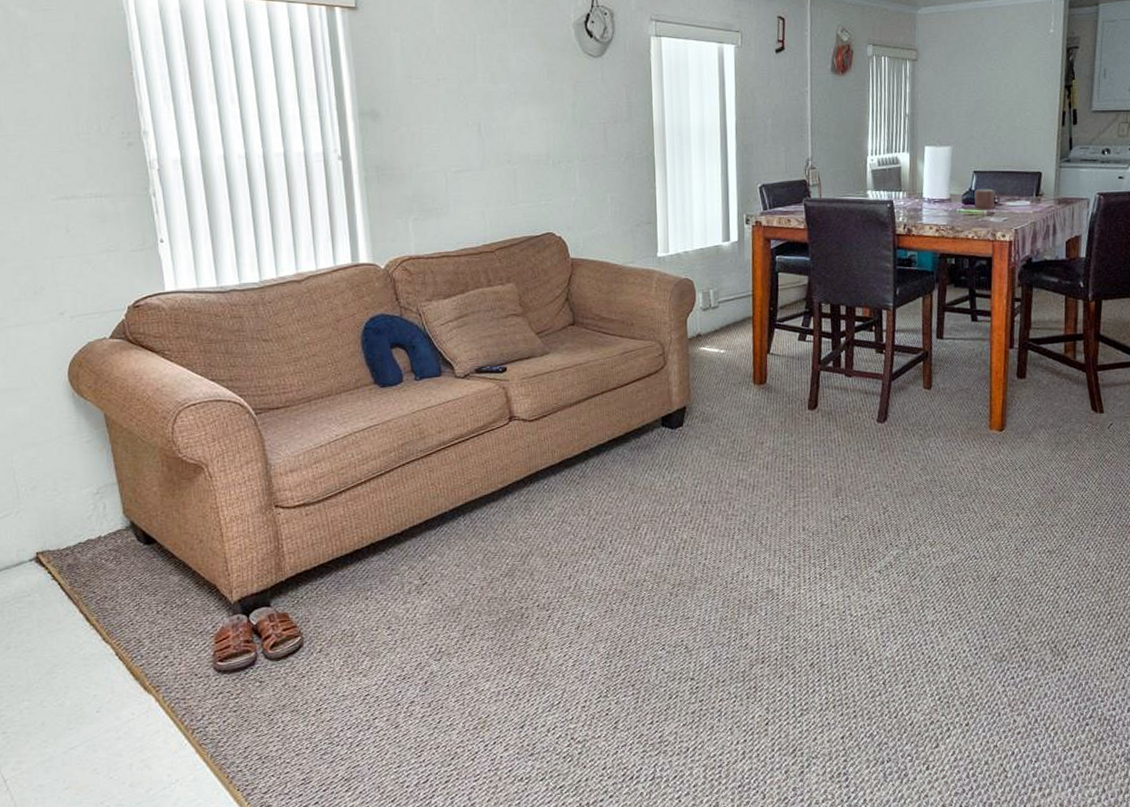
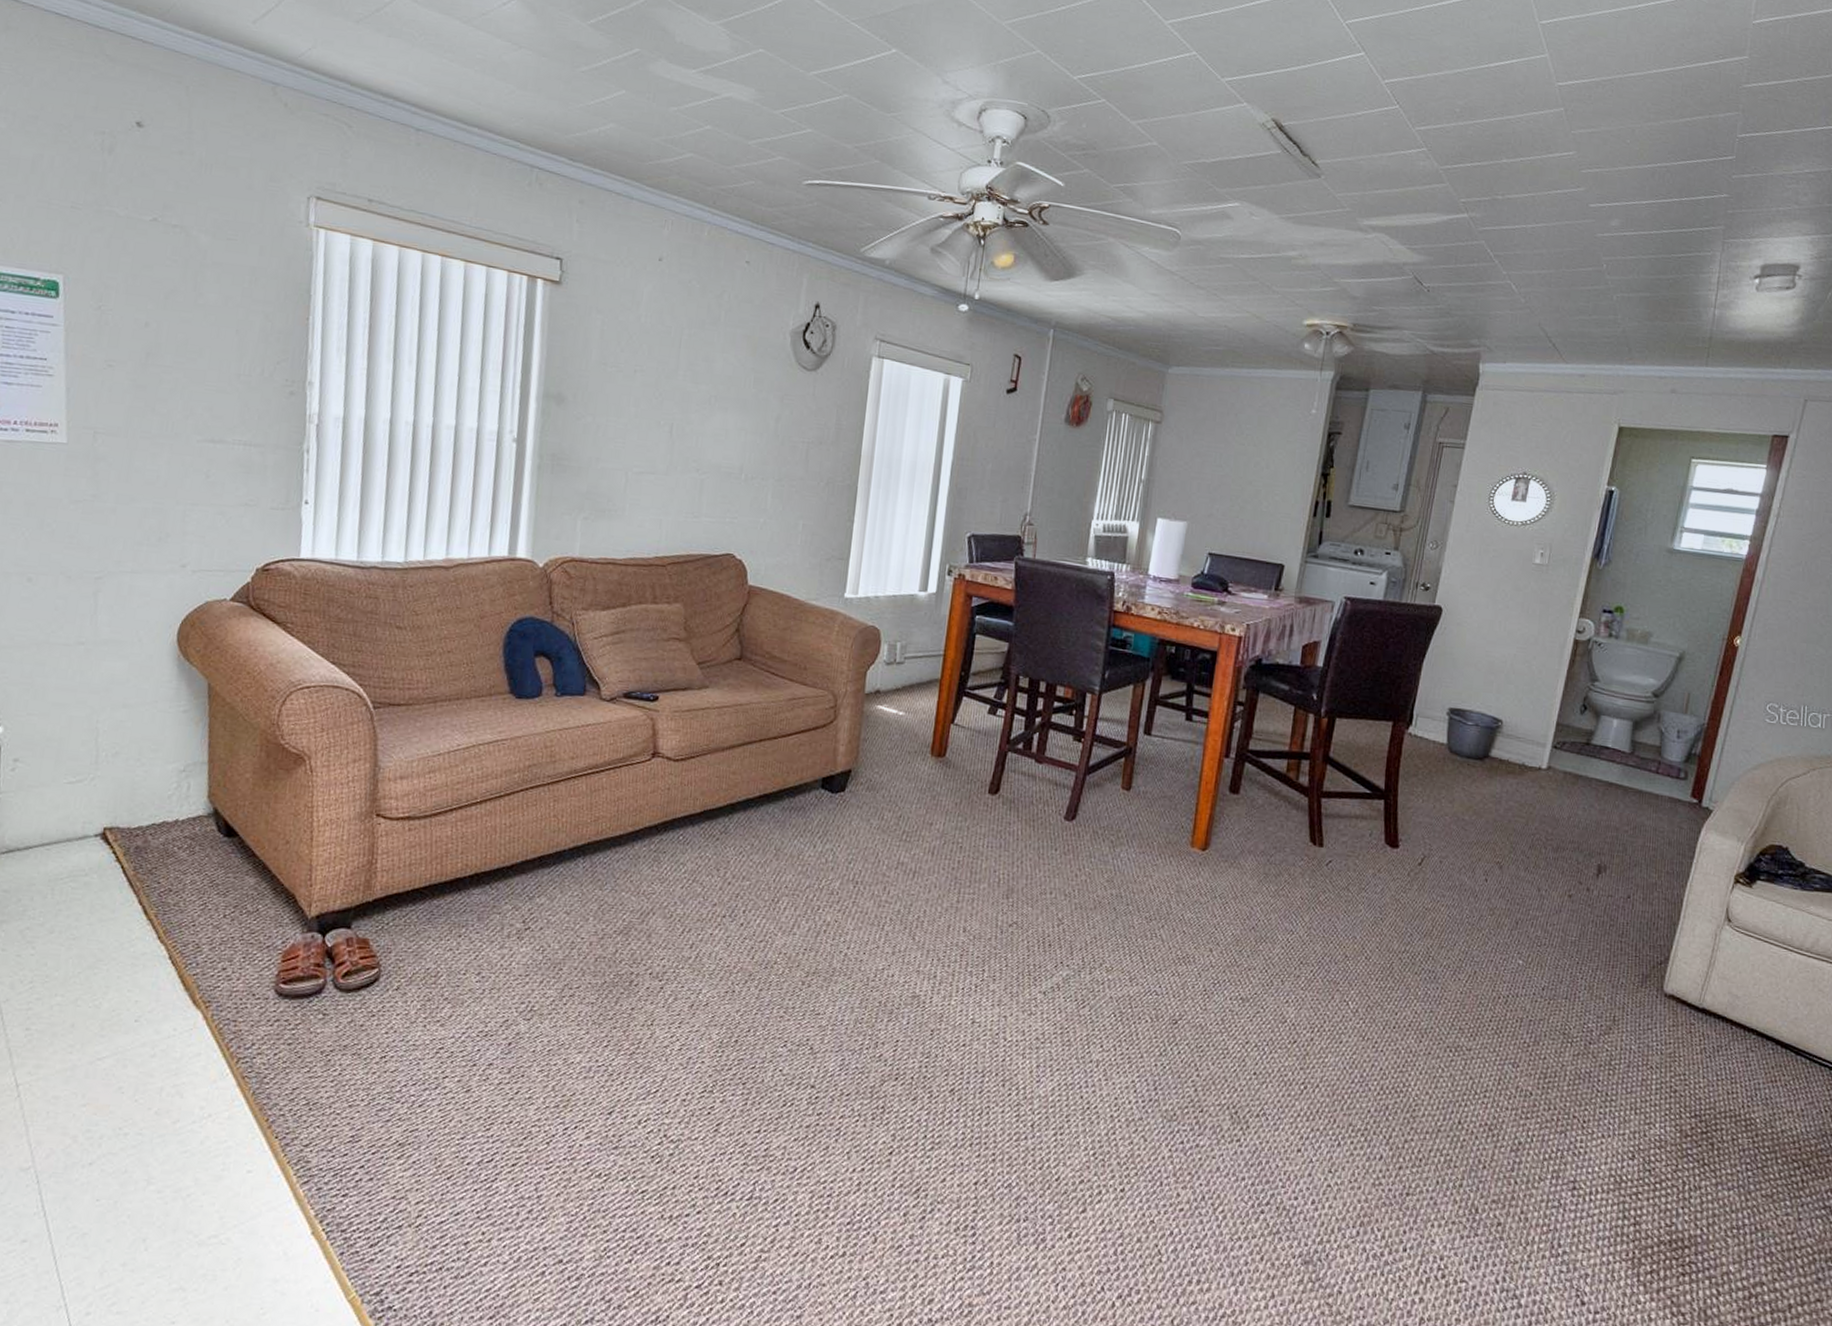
mug: present [974,189,1001,211] -> none [1205,573,1236,600]

